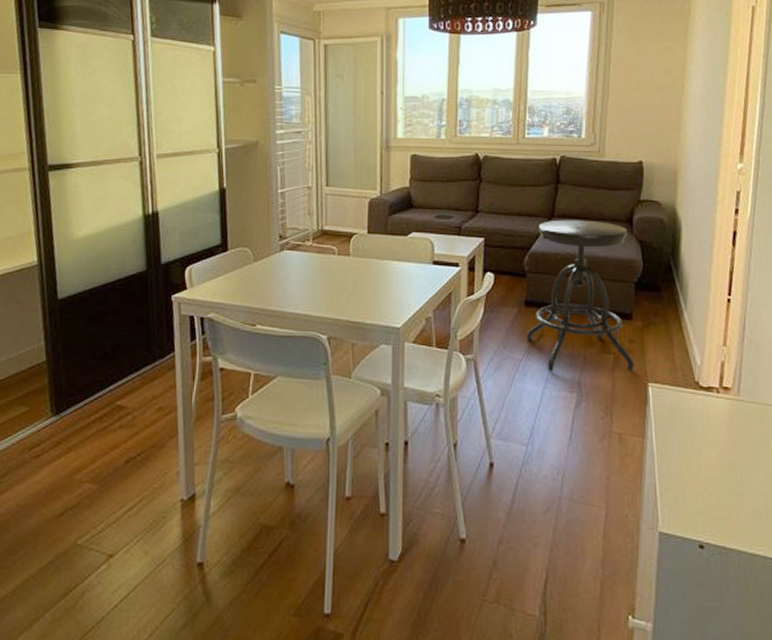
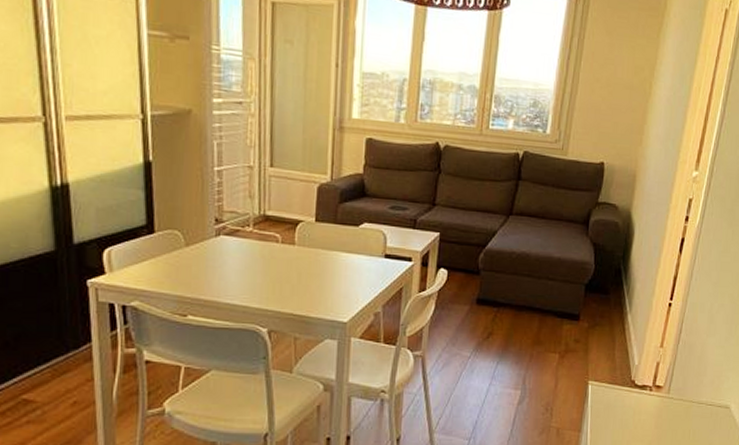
stool: present [527,219,635,371] -> none [476,217,583,369]

